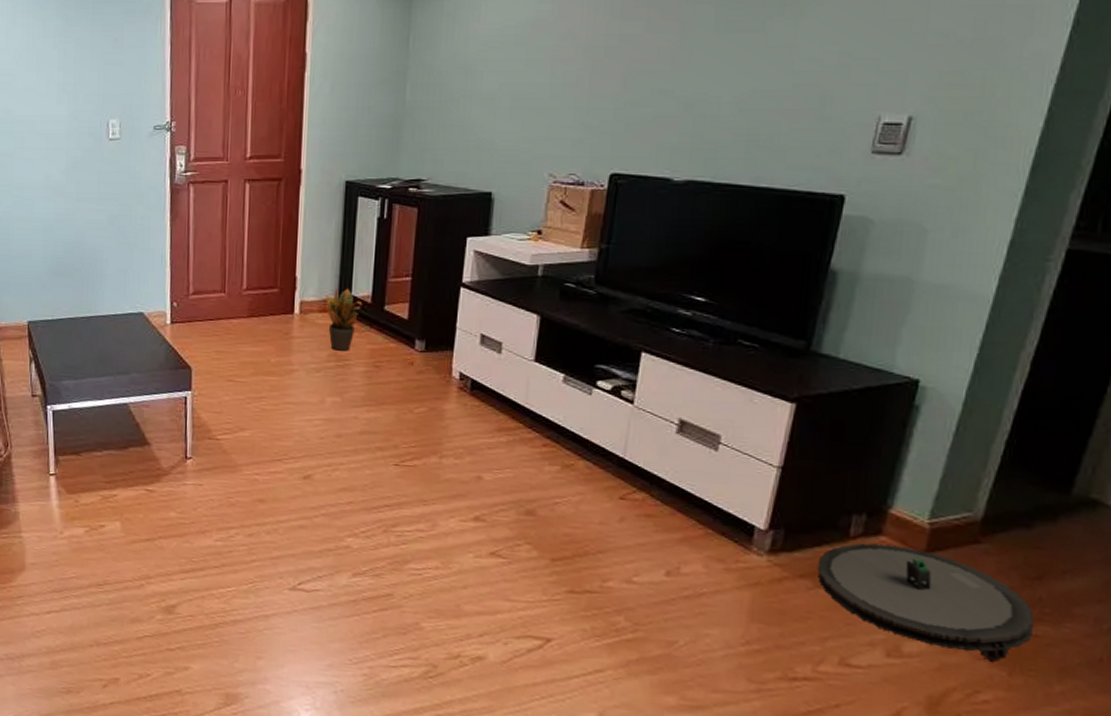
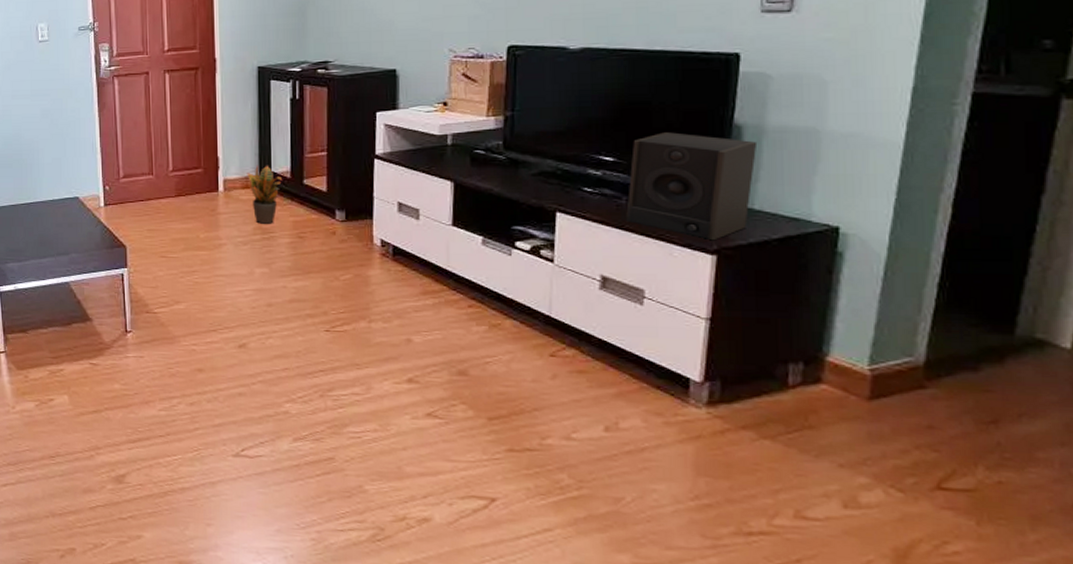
studio monitor: none [711,274,851,389] -> present [626,132,758,241]
robot vacuum: present [817,543,1034,662] -> none [759,392,998,511]

